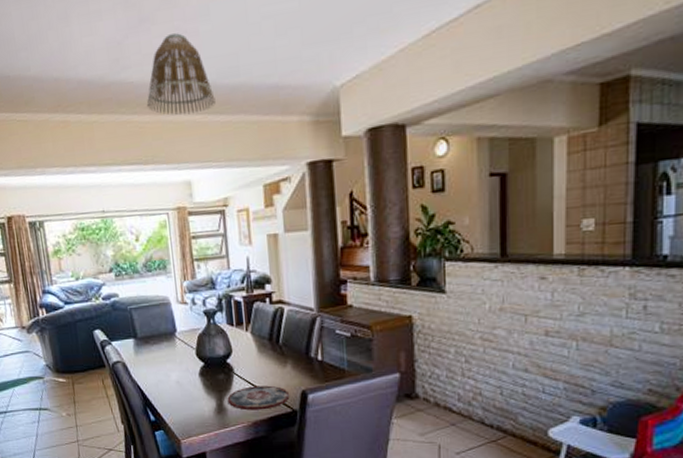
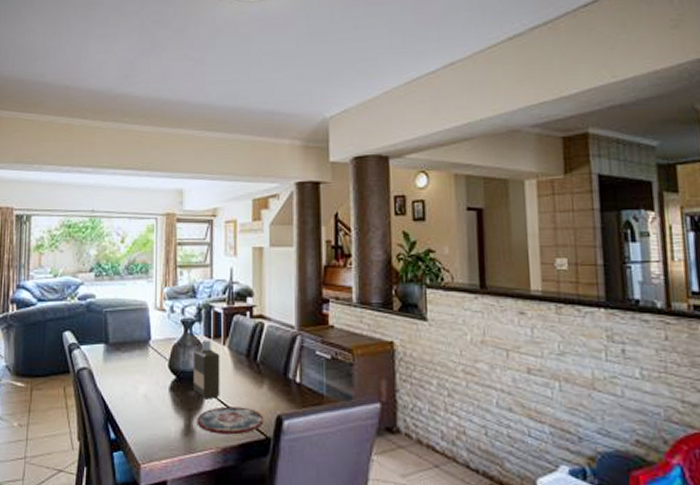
lamp shade: present [146,33,216,115] -> none [149,59,214,129]
bottle: none [218,327,247,381] -> present [194,340,220,400]

